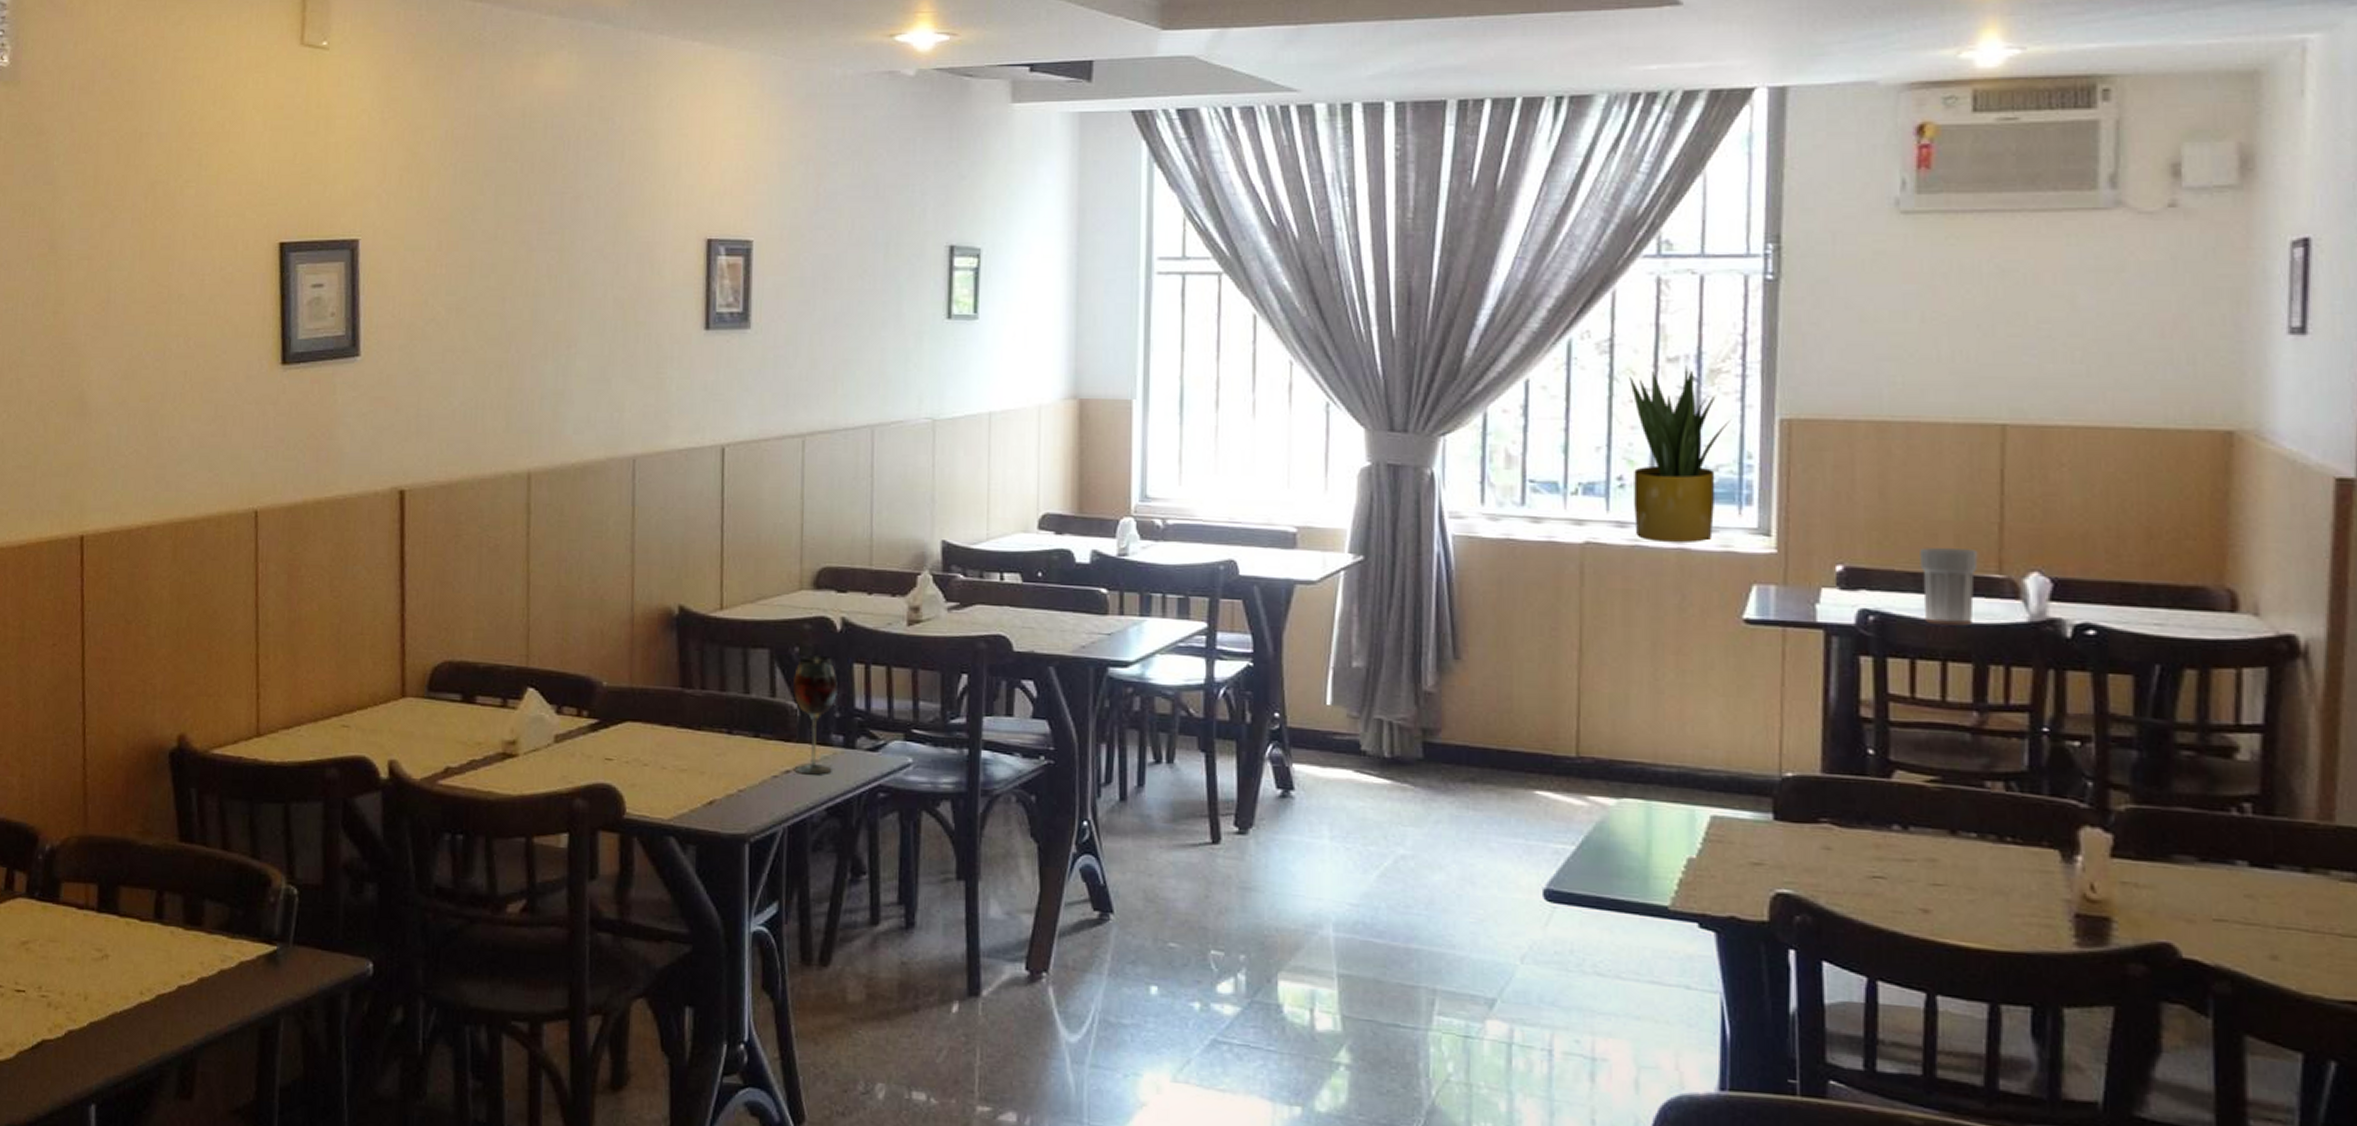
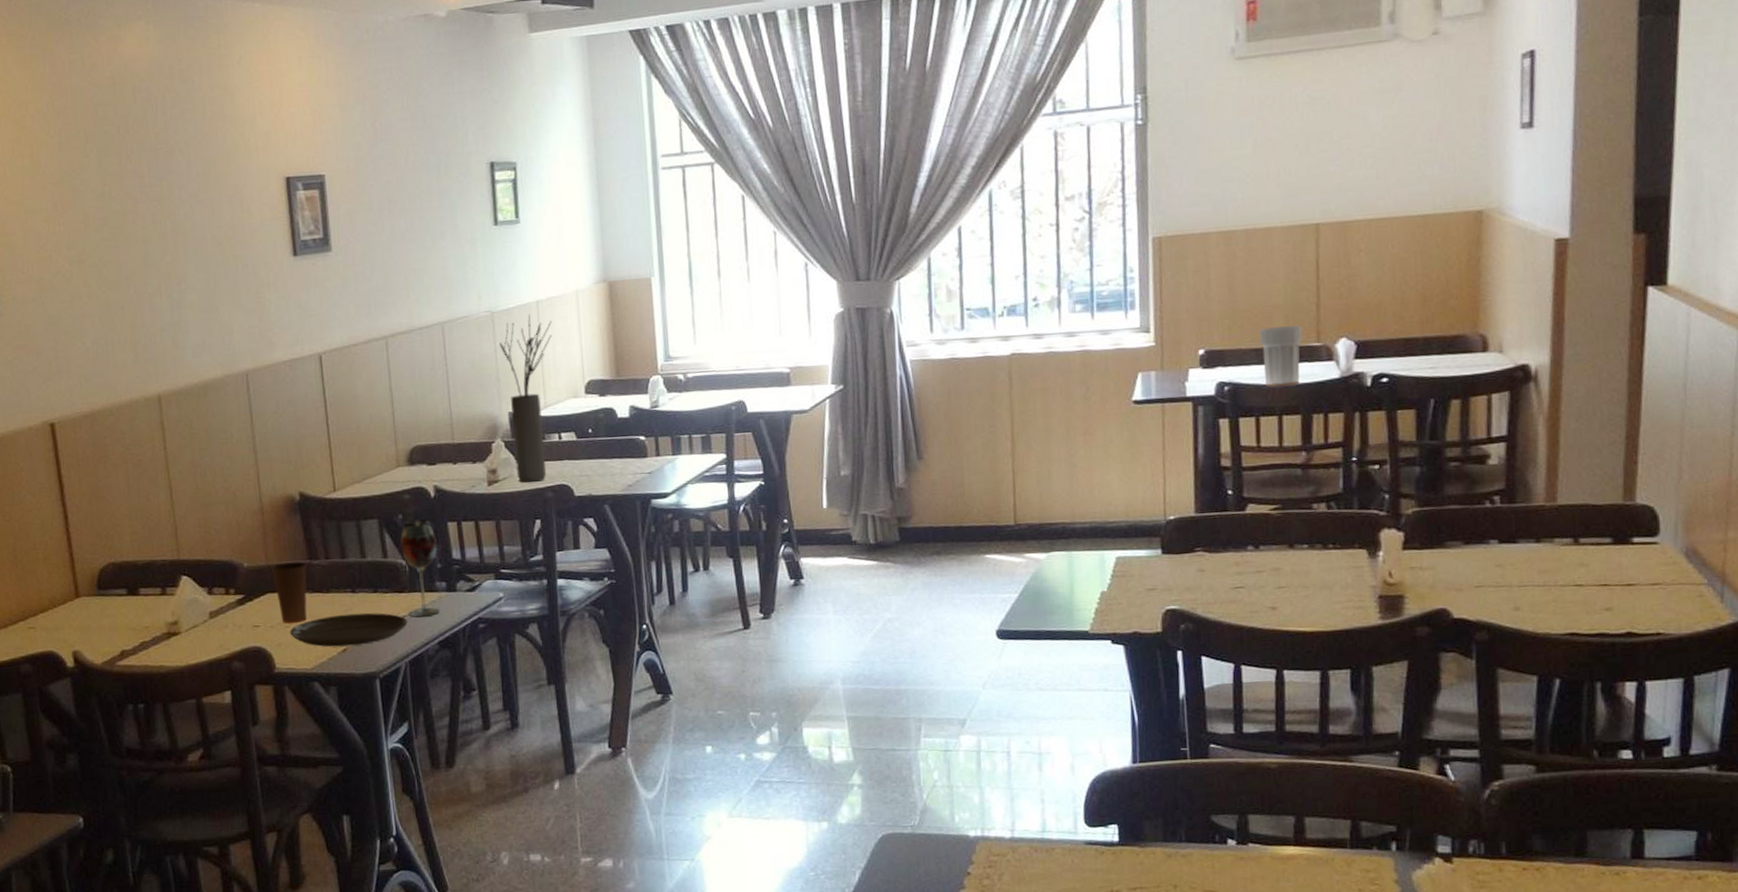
cup: none [635,687,677,762] -> present [272,562,308,624]
plate: none [647,758,792,799] -> present [289,613,408,647]
vase: none [939,426,1006,629] -> present [499,314,552,483]
planter: present [1629,365,1730,544] -> none [1037,202,1116,348]

